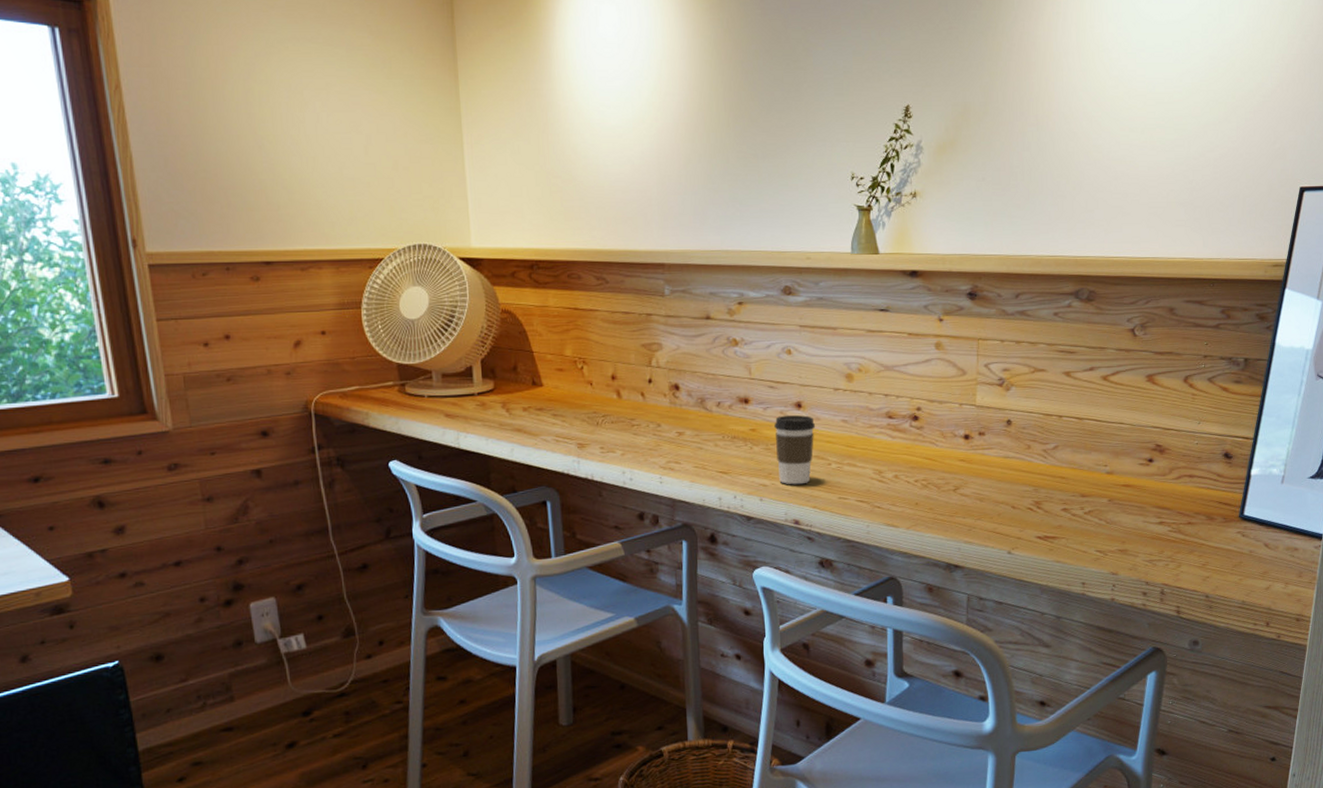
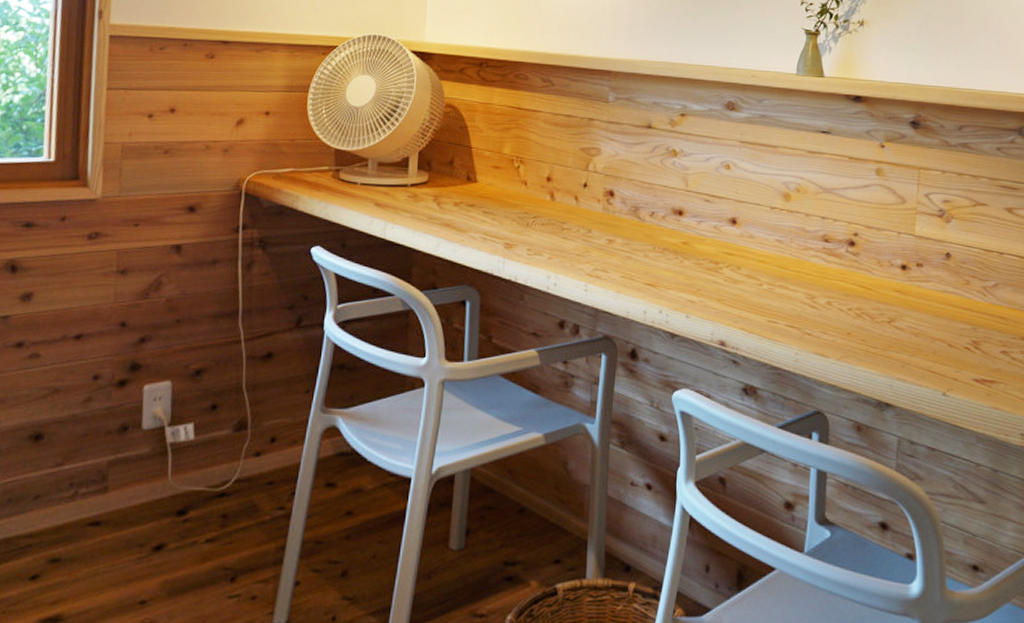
coffee cup: present [774,414,816,485] -> none [707,230,750,304]

